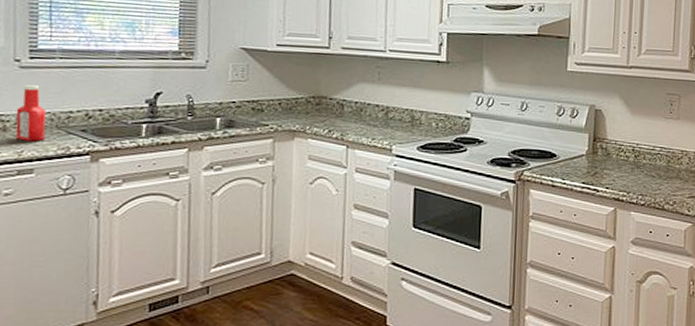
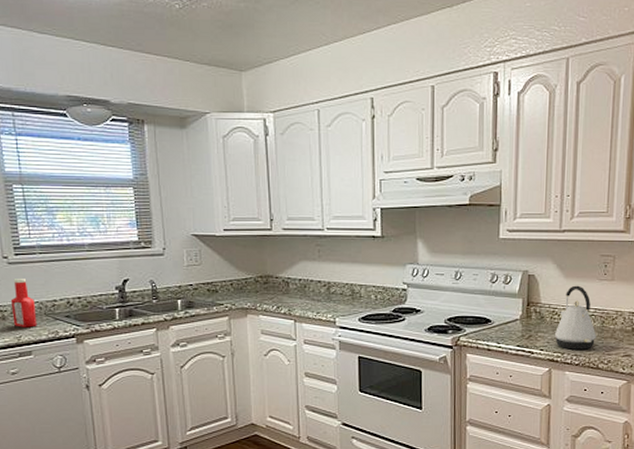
kettle: none [620,122,662,189] -> present [554,285,597,350]

